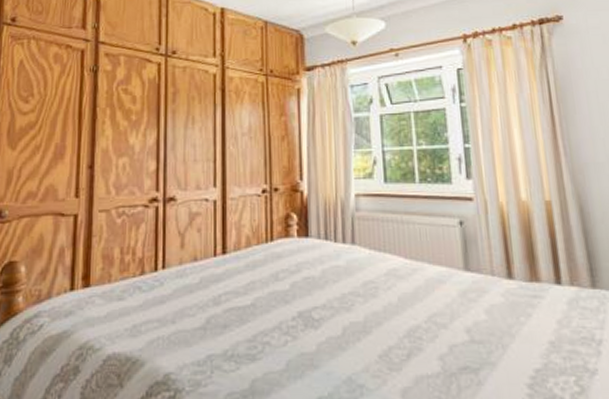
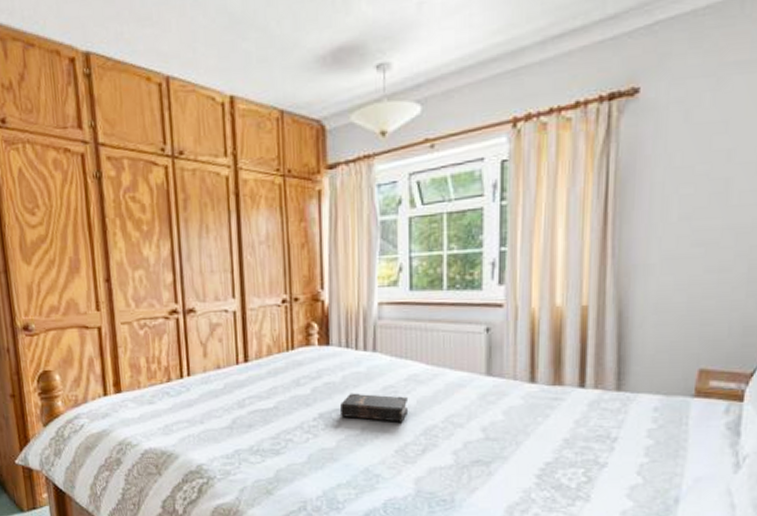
hardback book: none [319,288,391,322] -> present [339,393,409,422]

